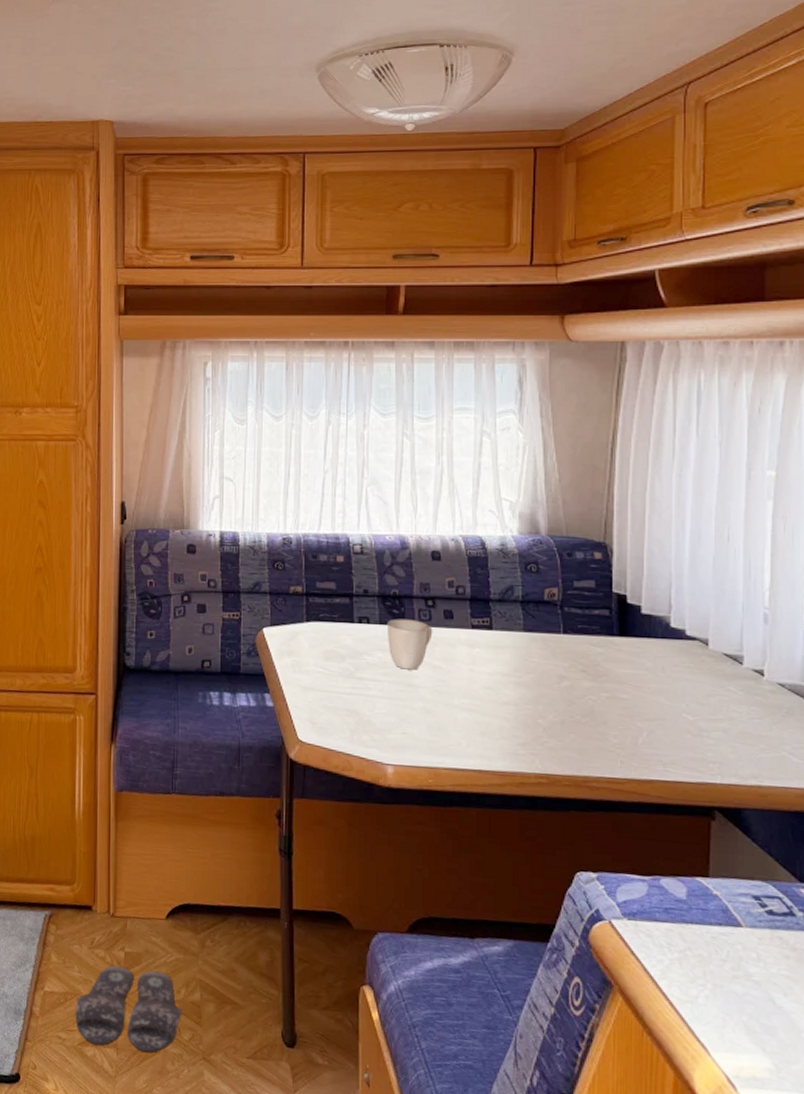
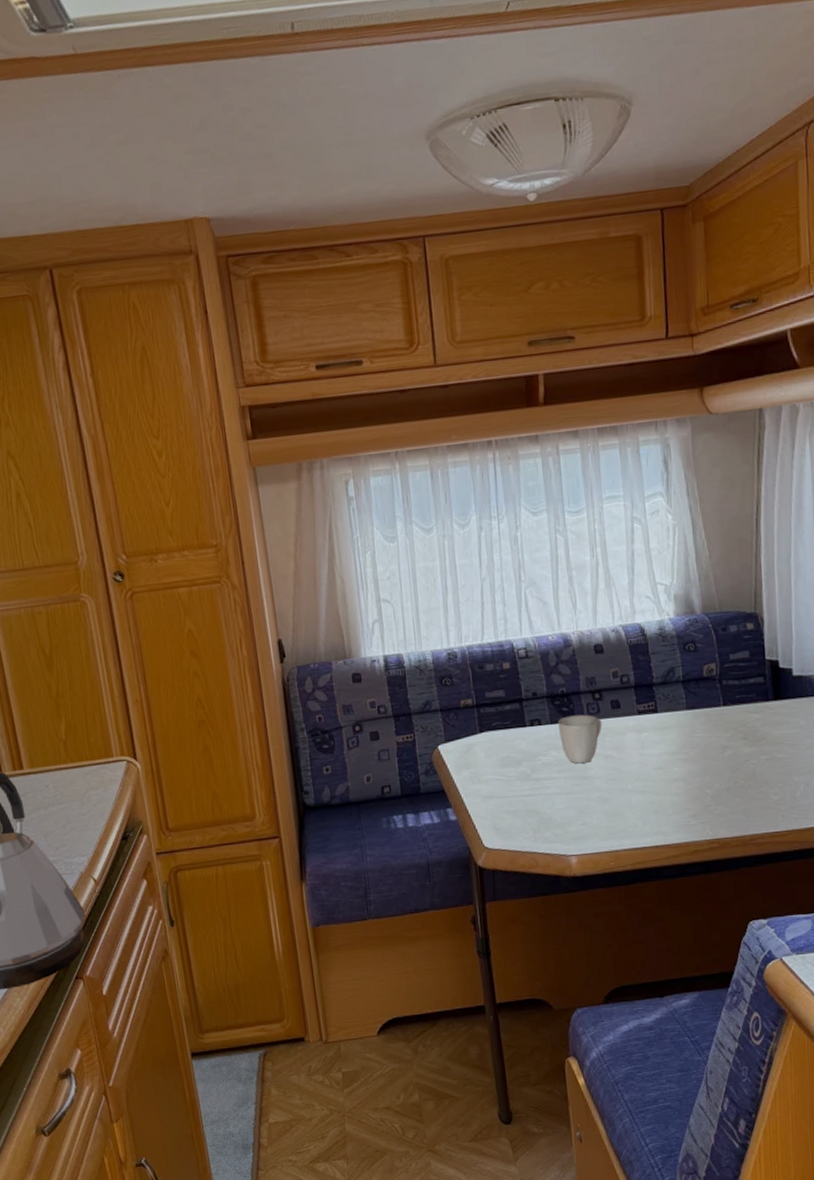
slippers: present [75,965,183,1053] -> none [301,1083,404,1161]

